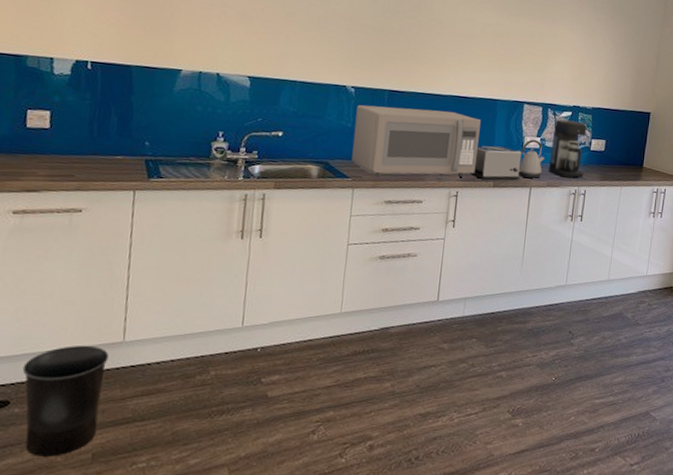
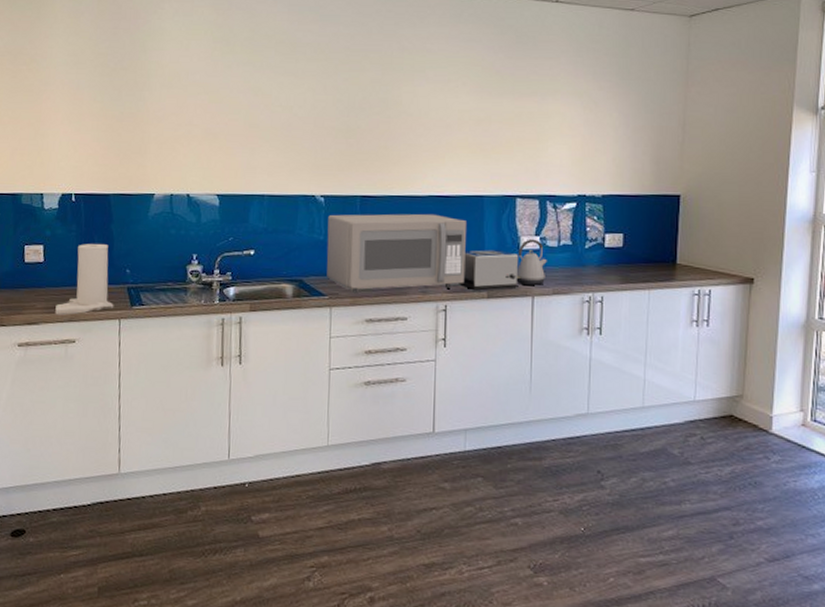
waste bin: present [22,345,110,457] -> none [34,476,107,588]
paper towel: none [59,113,129,184] -> present [55,243,114,315]
coffee maker: present [548,119,587,178] -> none [553,213,599,283]

